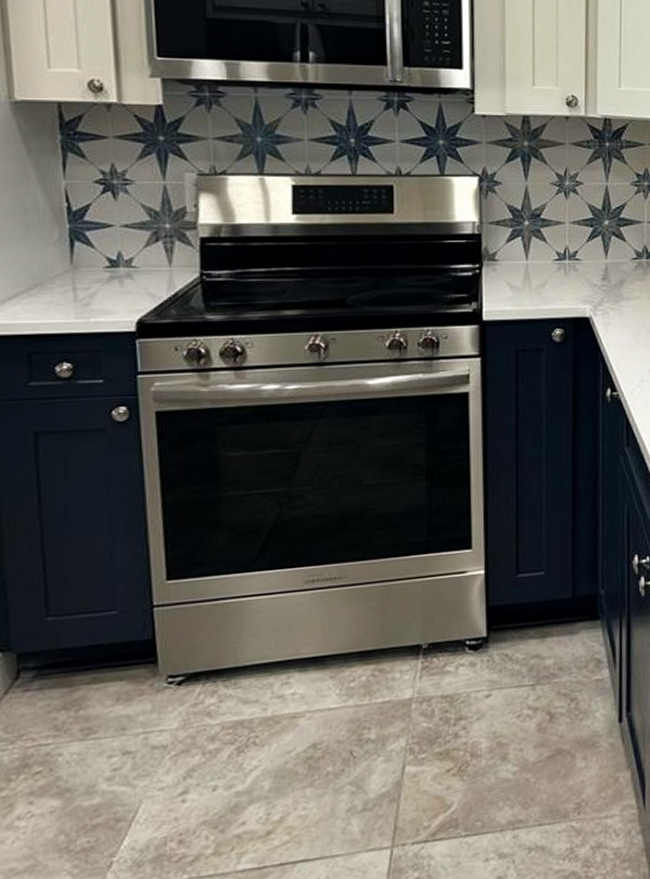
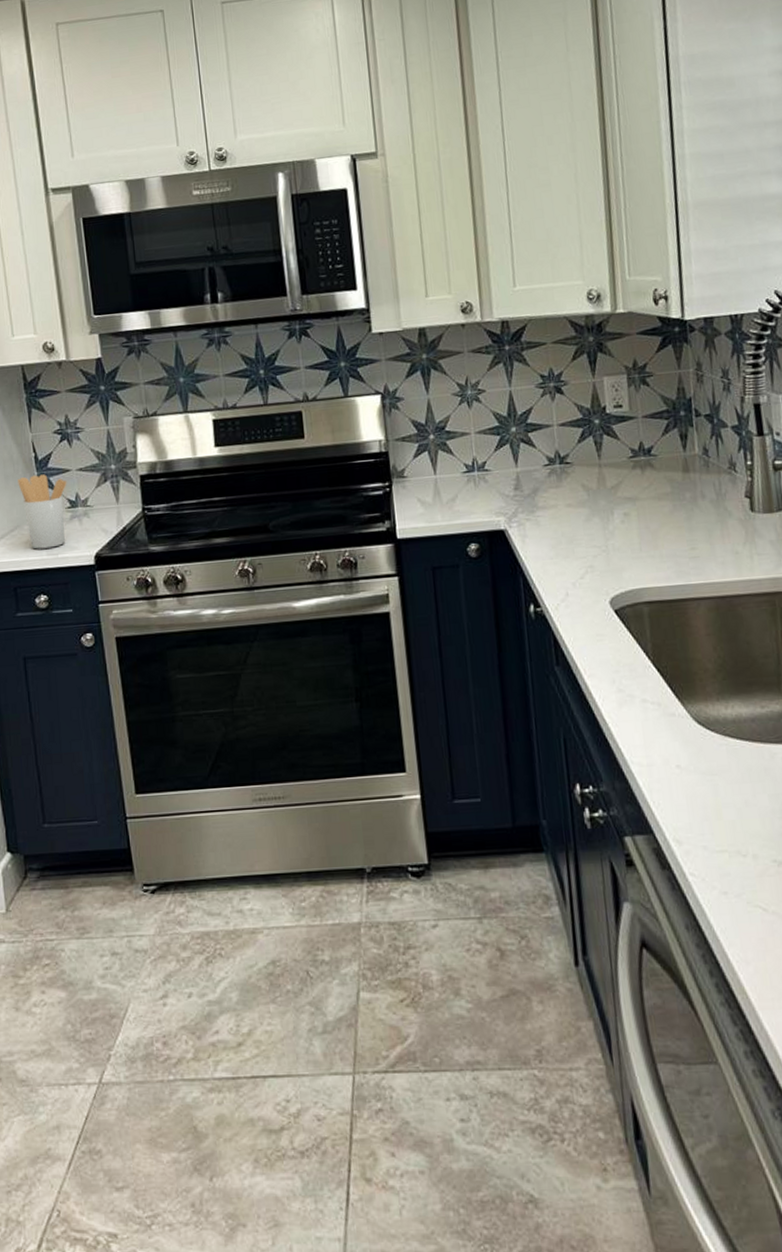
utensil holder: none [42,228,107,311] -> present [18,474,67,549]

